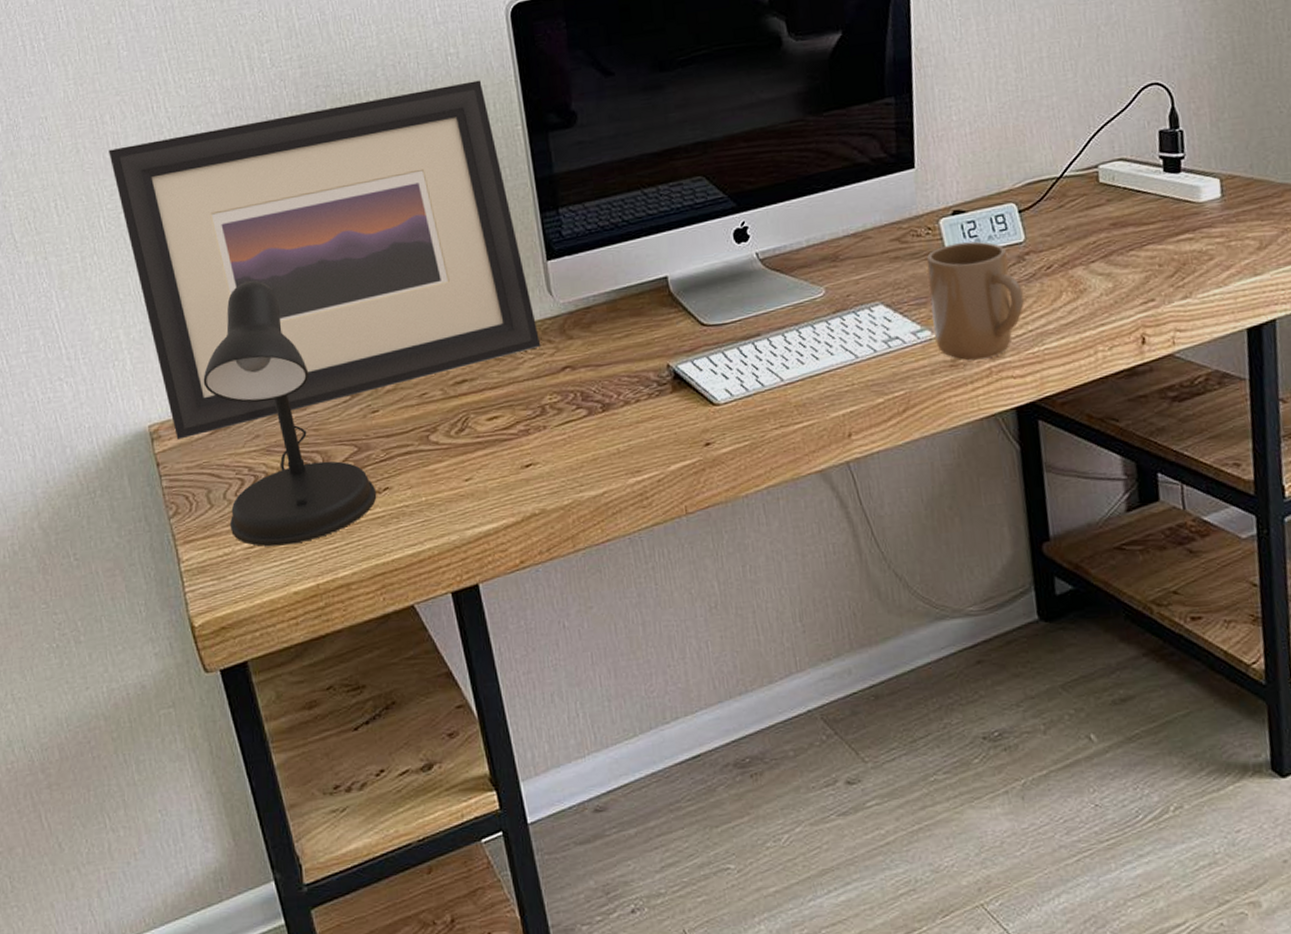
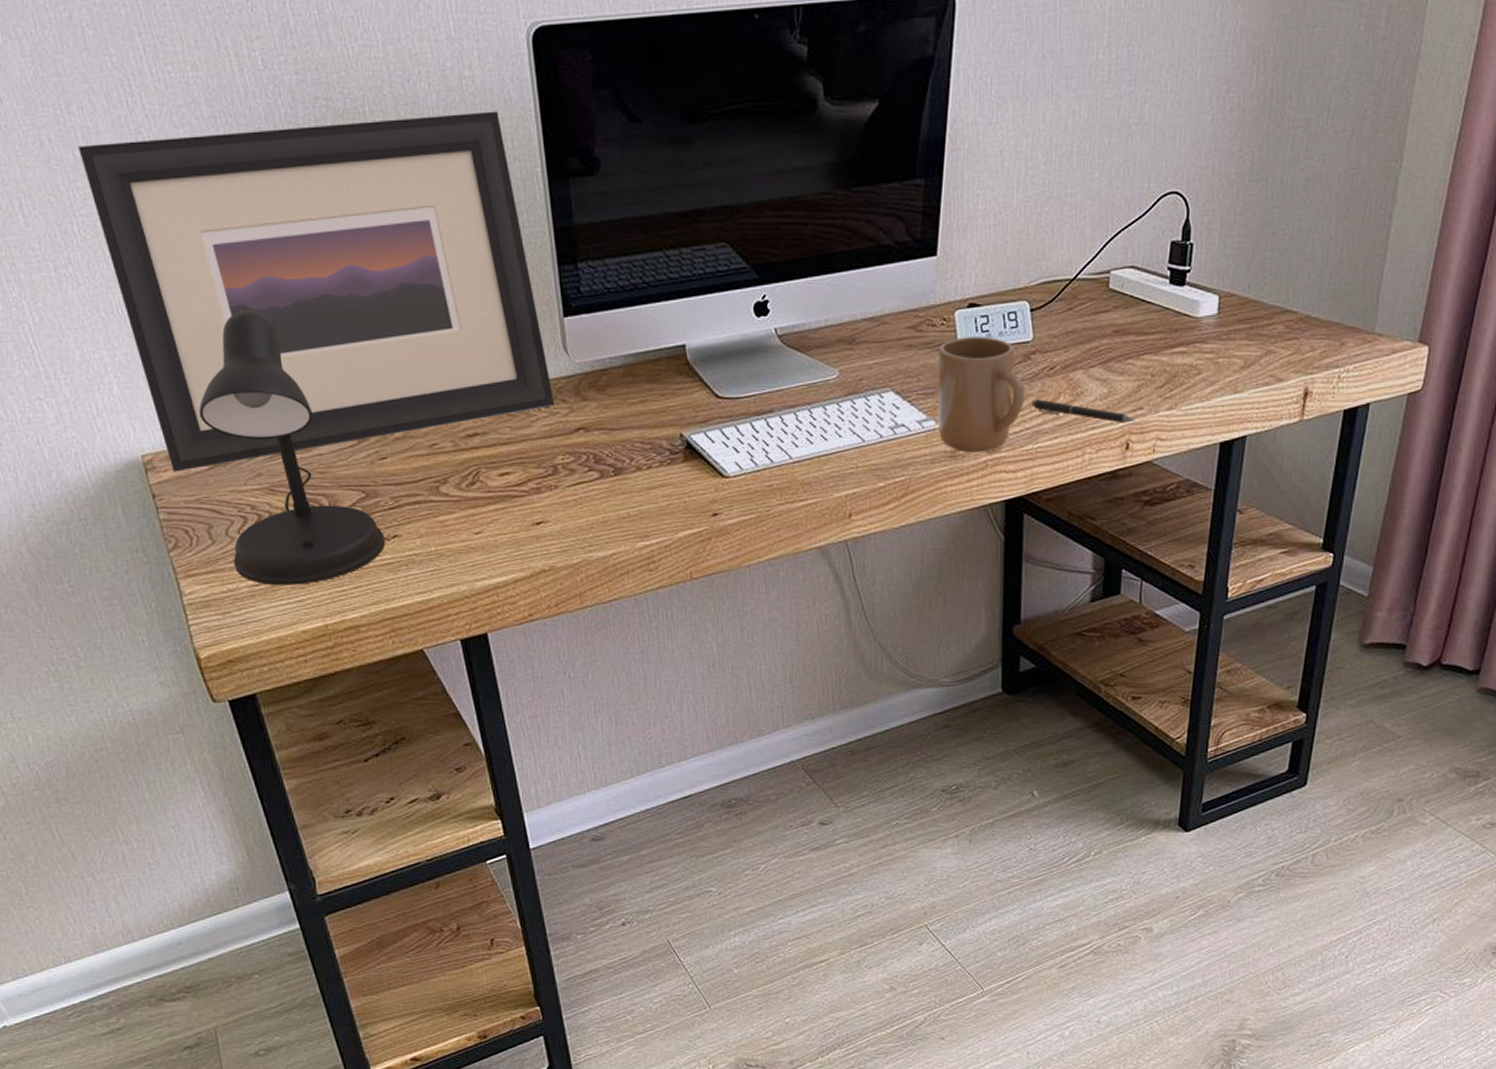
pen: none [1031,299,1148,318] -> present [1031,399,1135,423]

